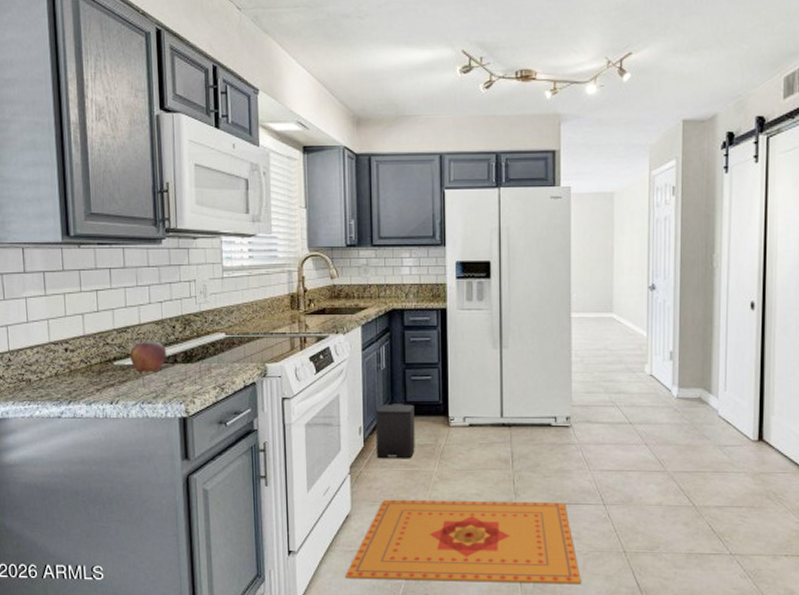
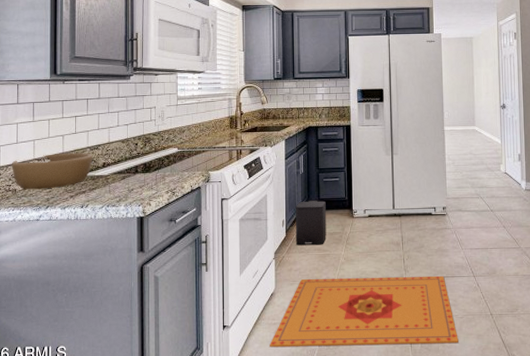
wooden bowl: none [23,337,121,380] -> present [12,153,93,190]
fruit: present [129,339,167,373] -> none [99,154,130,182]

